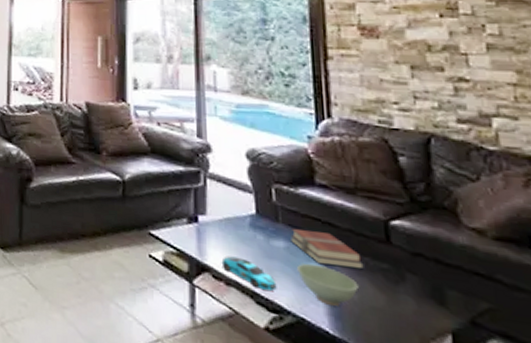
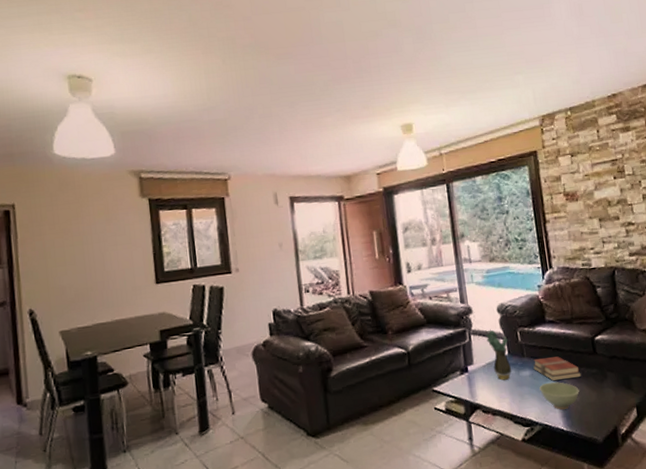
toy car: present [221,256,277,291] -> none [488,391,528,412]
vase: none [225,177,260,246] -> present [484,330,512,380]

